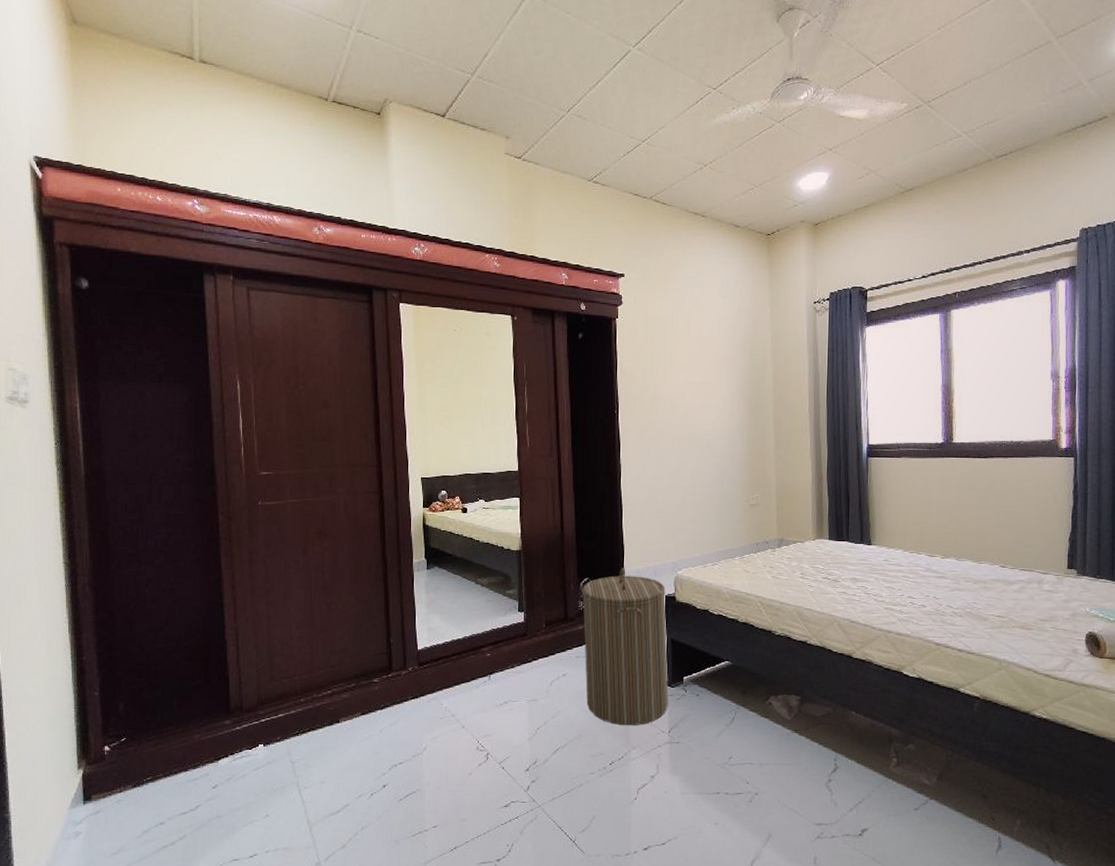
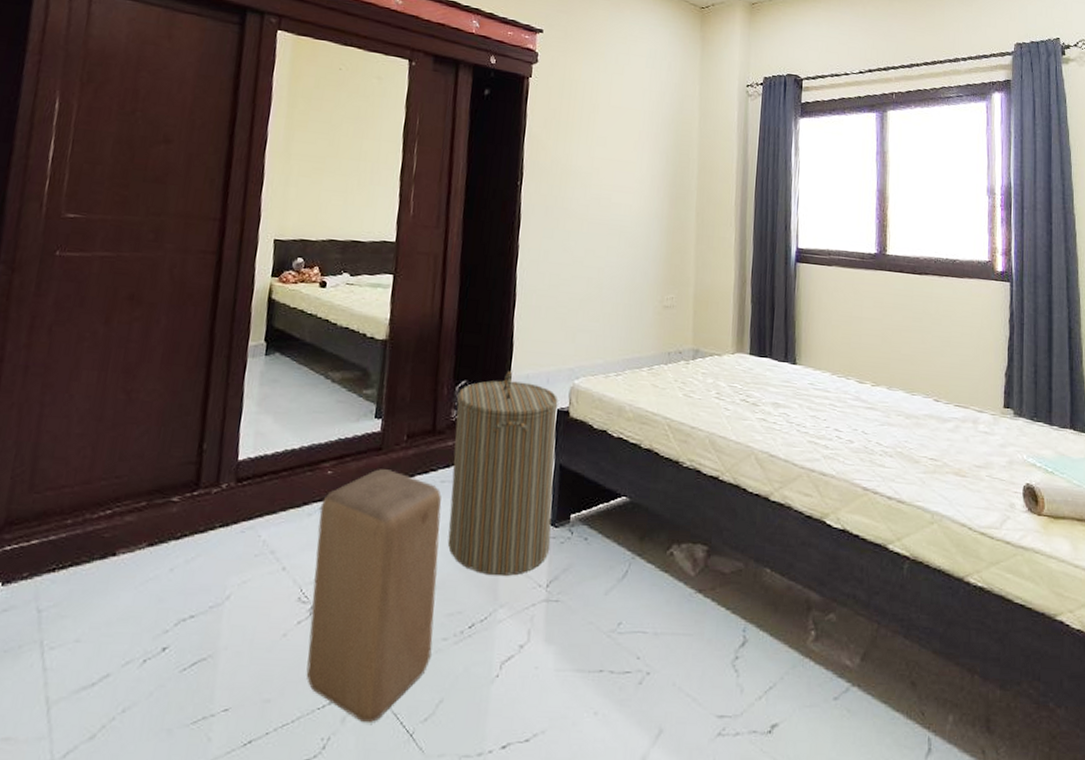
stool: none [484,650,583,834] -> present [306,469,442,724]

